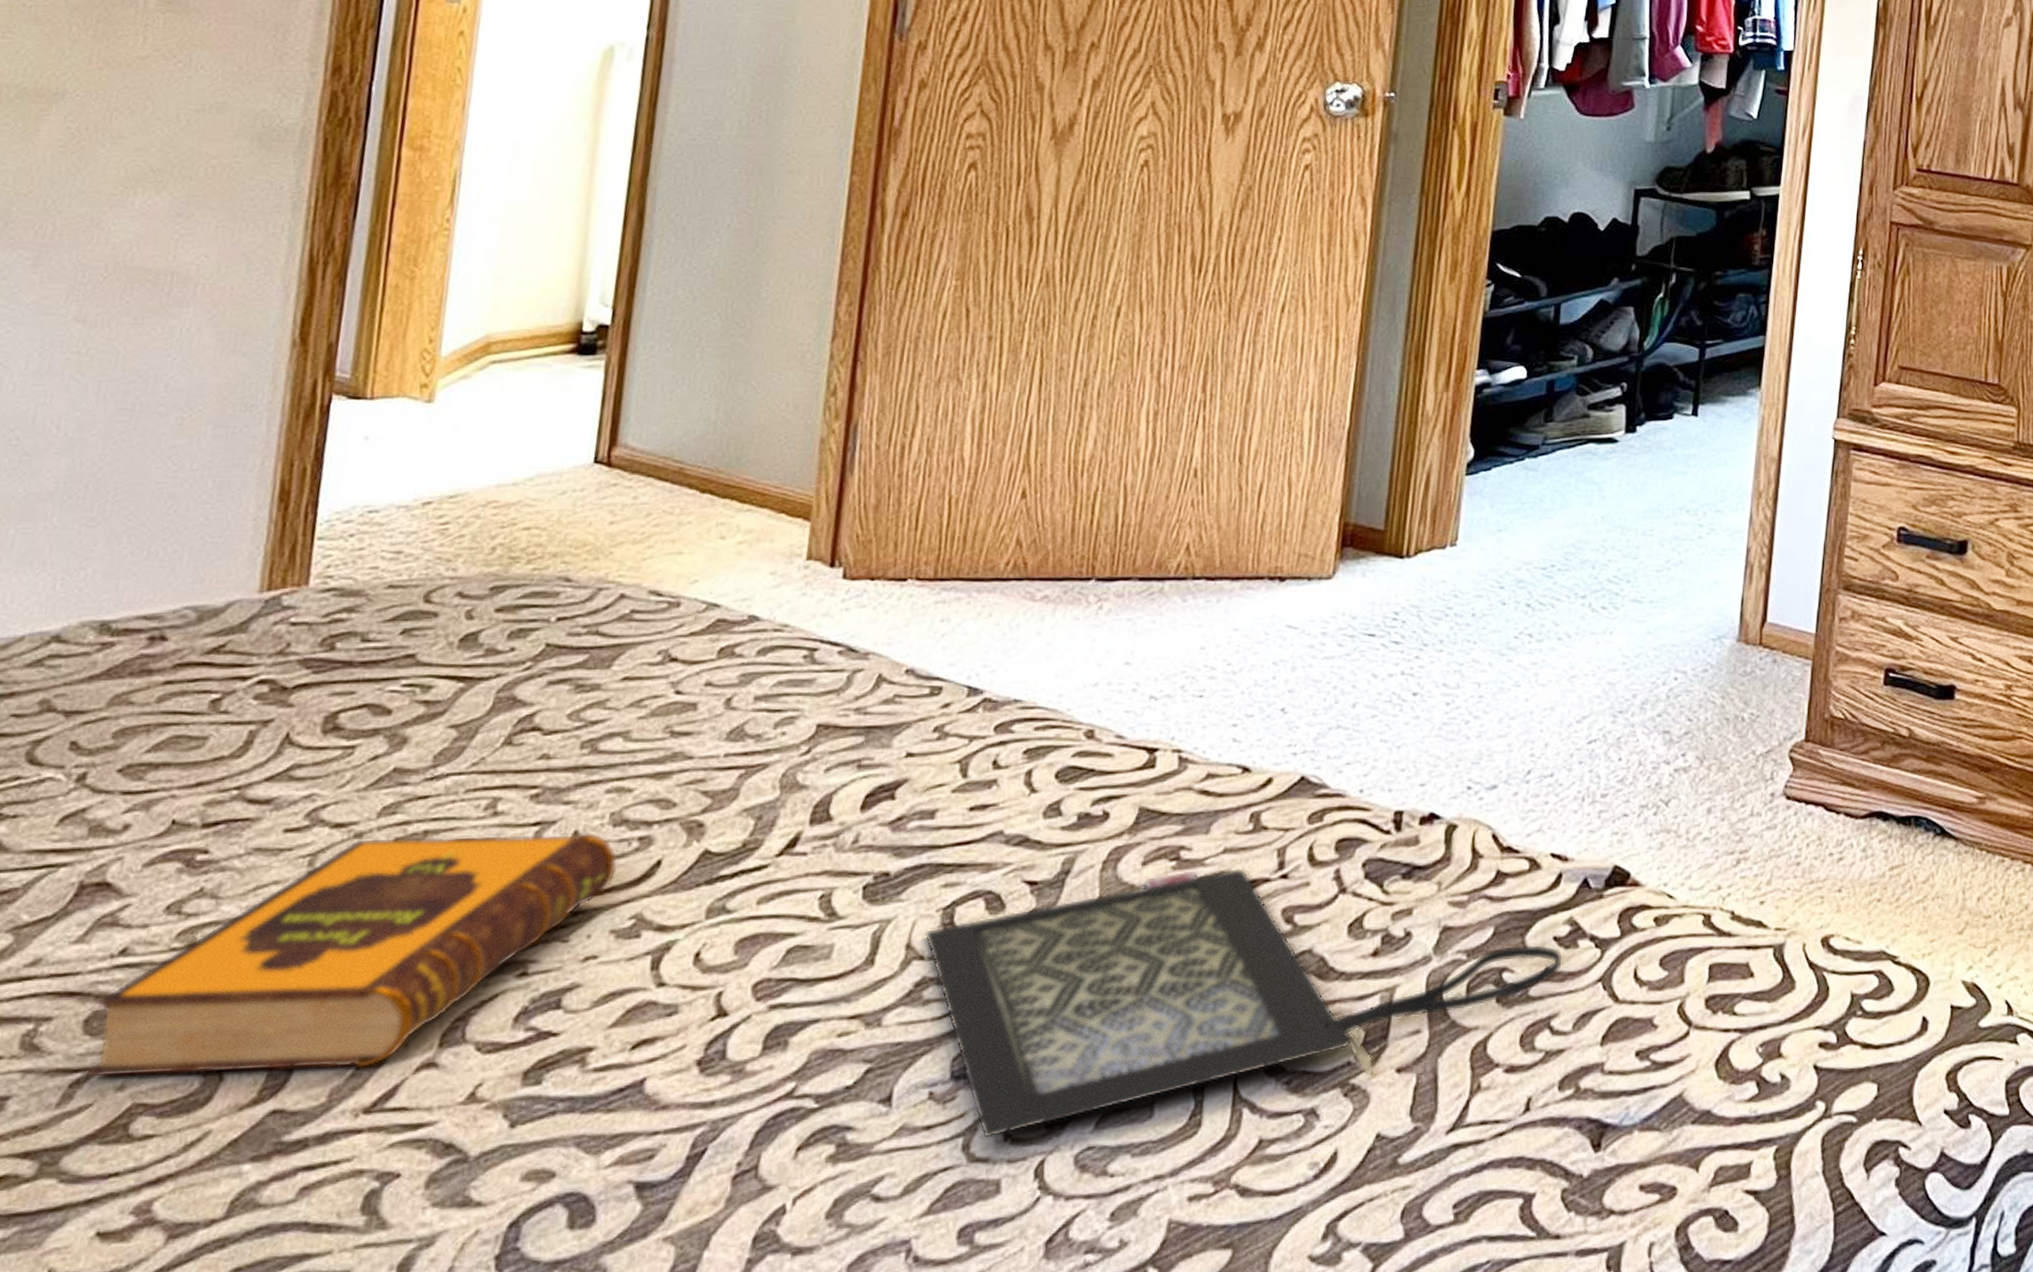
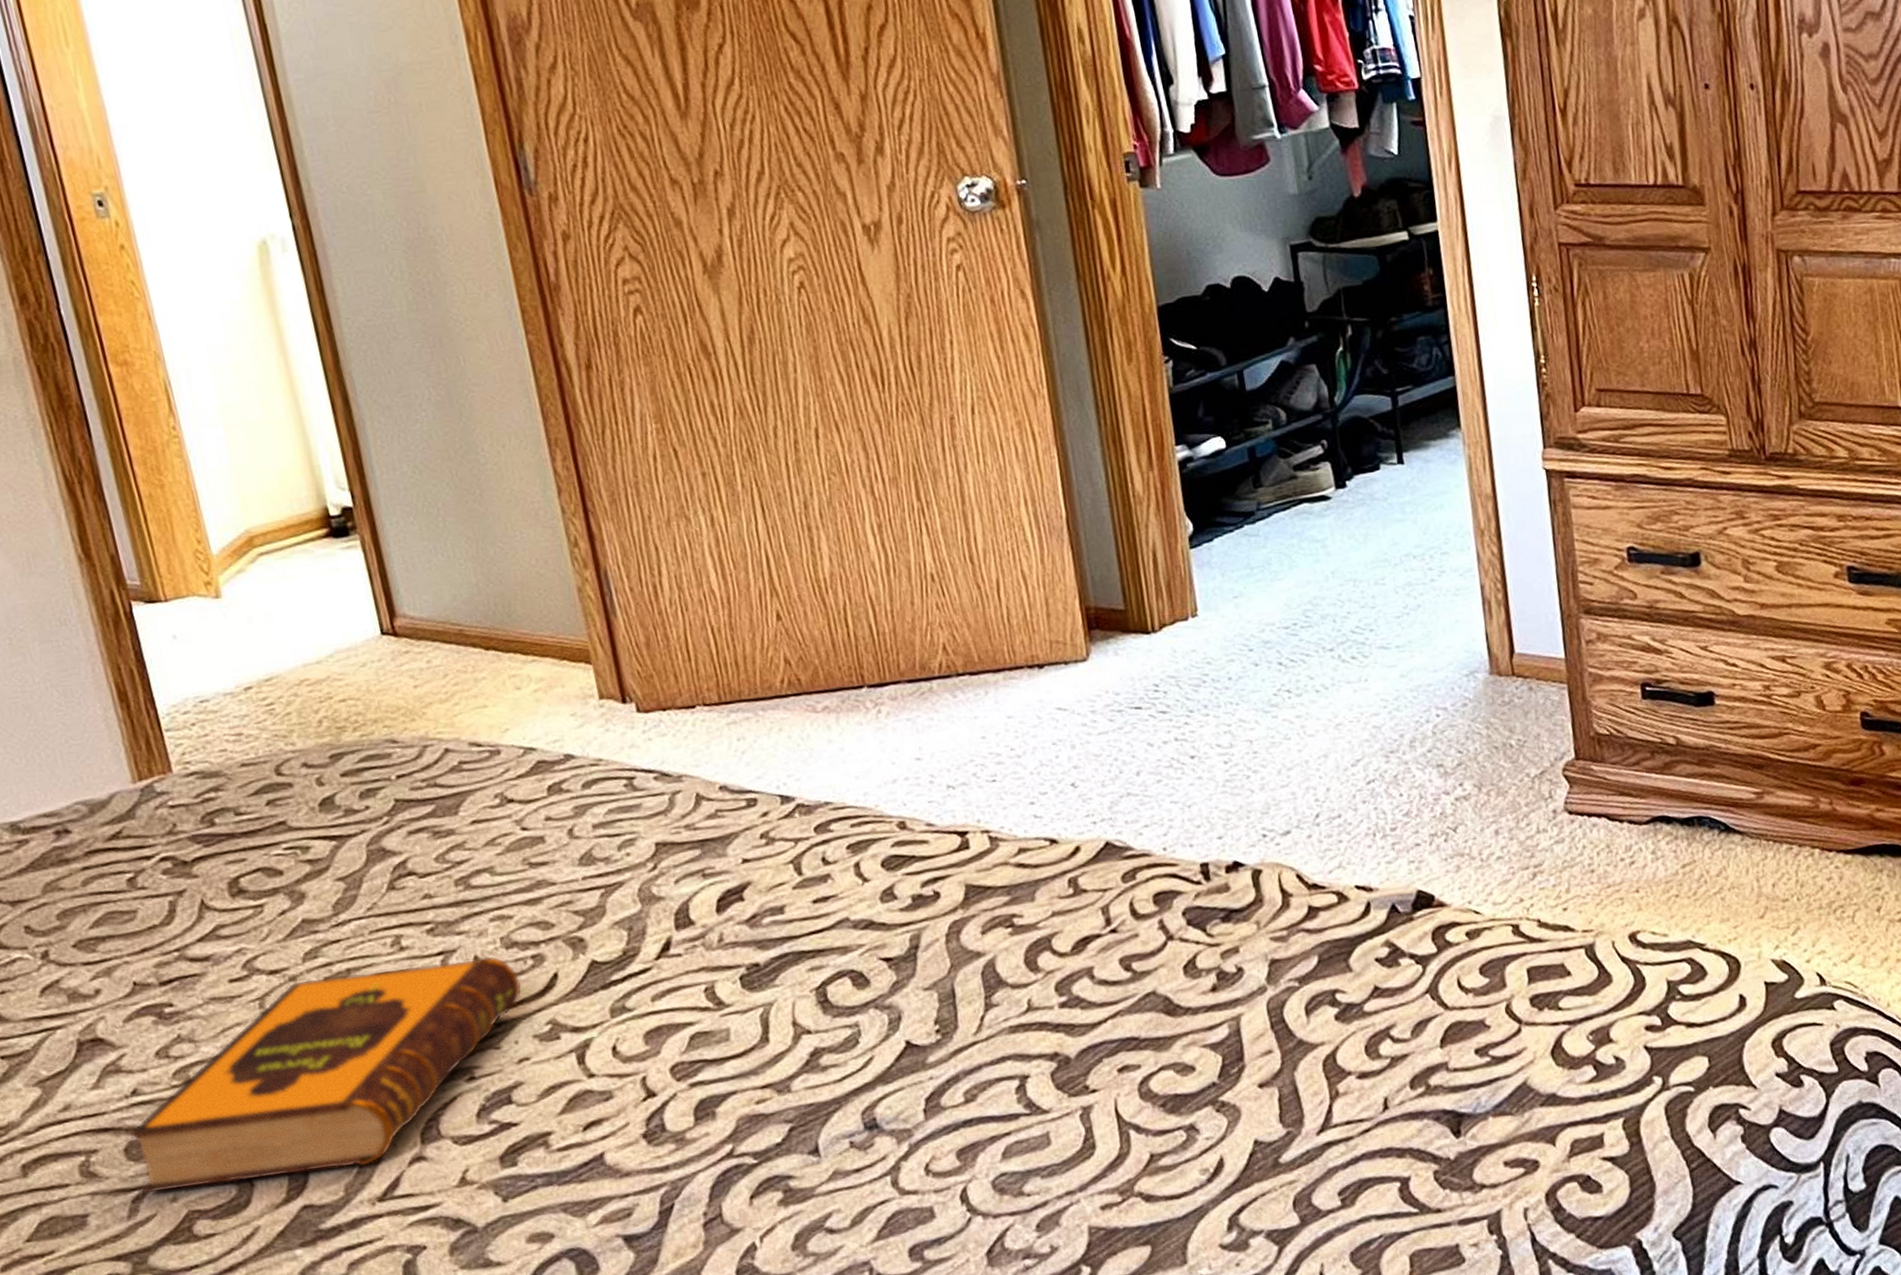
clutch bag: present [924,867,1564,1138] -> none [805,927,1390,1174]

